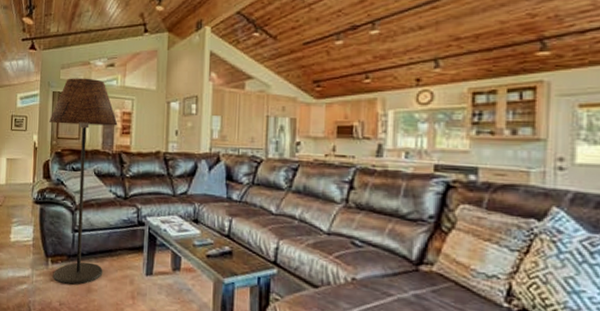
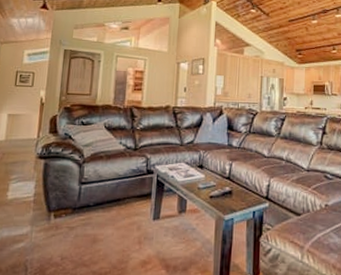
floor lamp: present [49,78,118,285] -> none [55,37,130,238]

